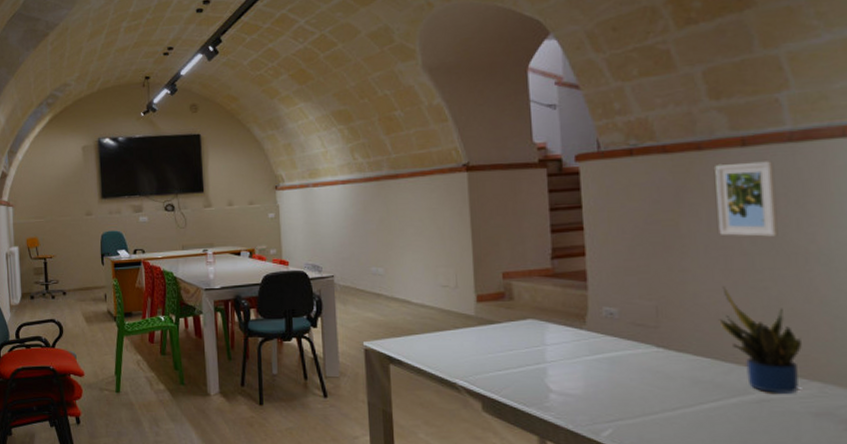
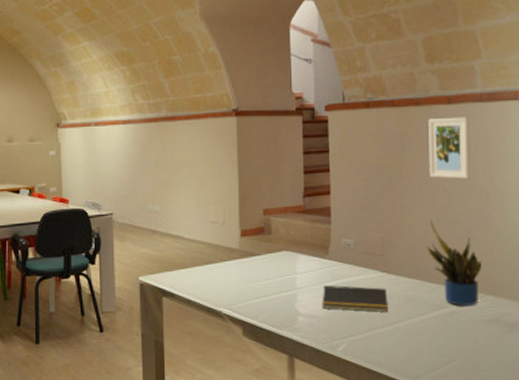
notepad: none [579,359,668,396] -> present [322,285,388,313]

